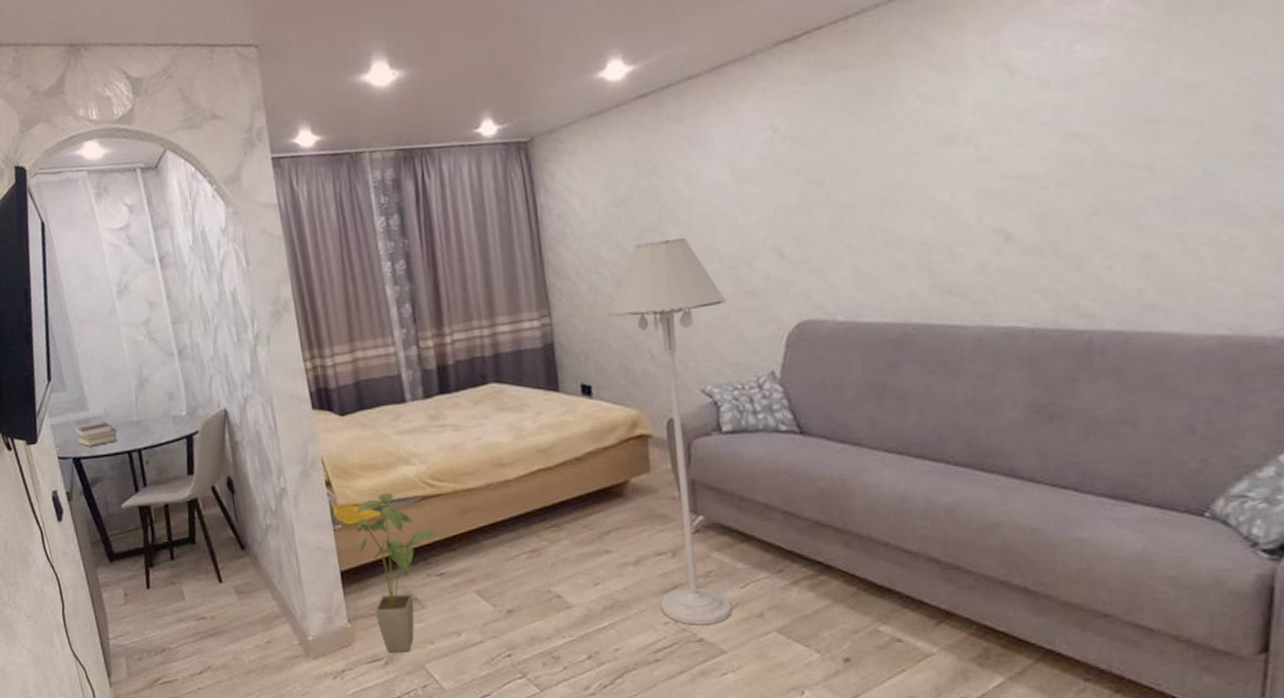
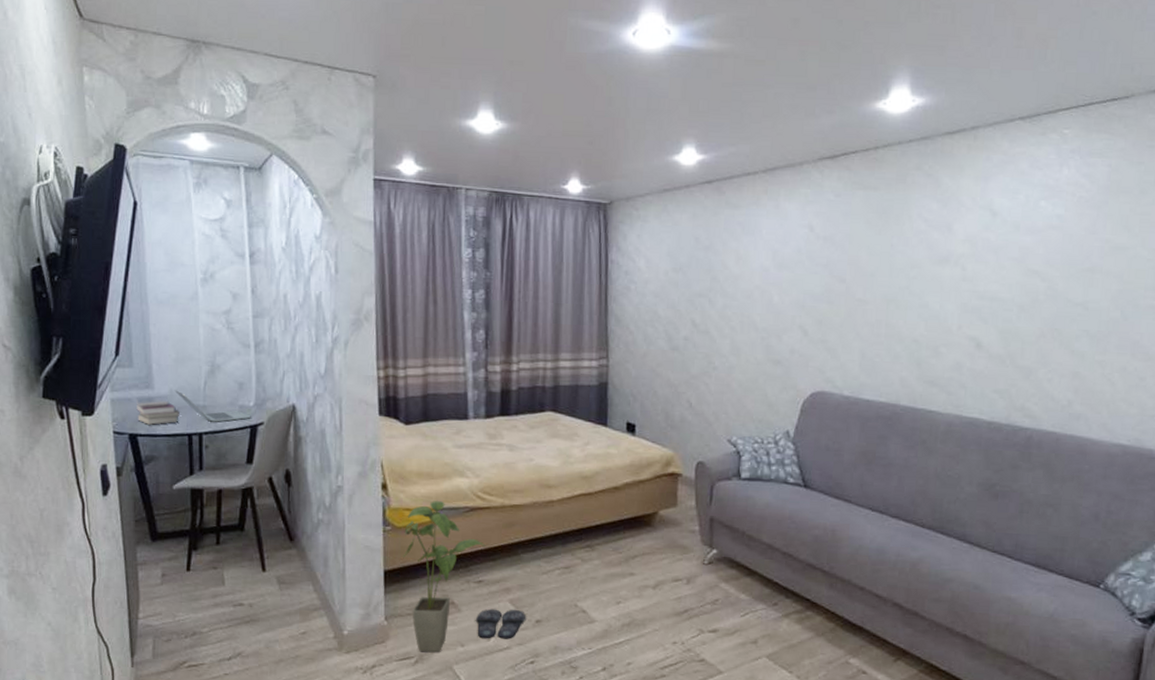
laptop: none [108,408,185,437] -> present [174,390,251,422]
slippers: none [442,600,496,634] -> present [475,609,525,639]
floor lamp: present [609,238,732,625] -> none [658,306,757,647]

